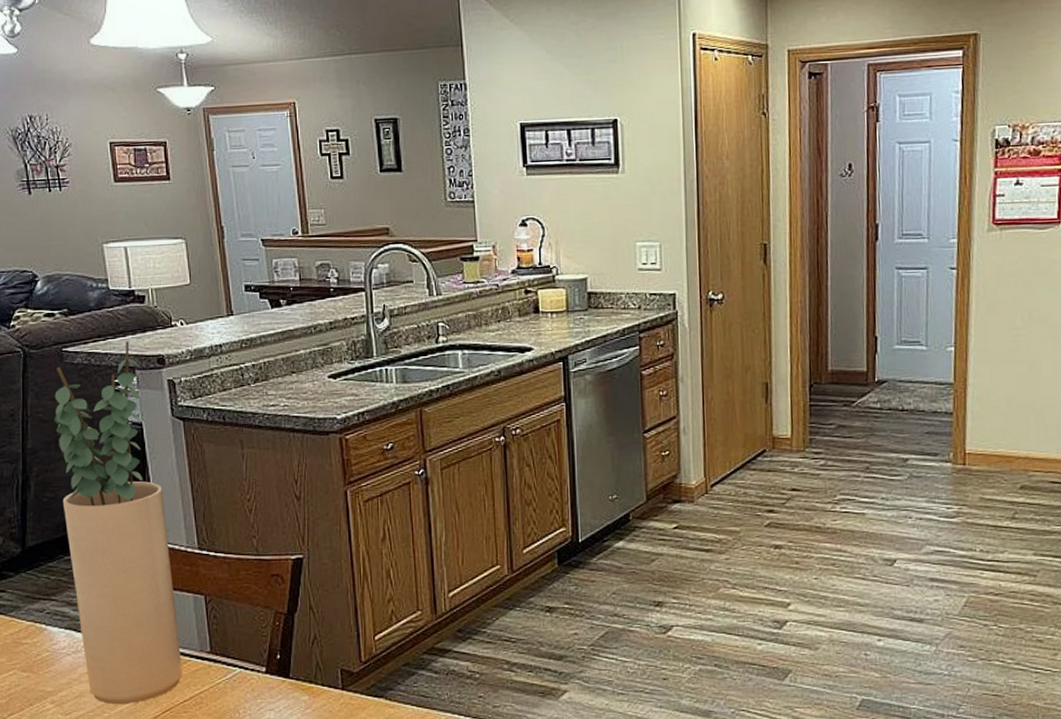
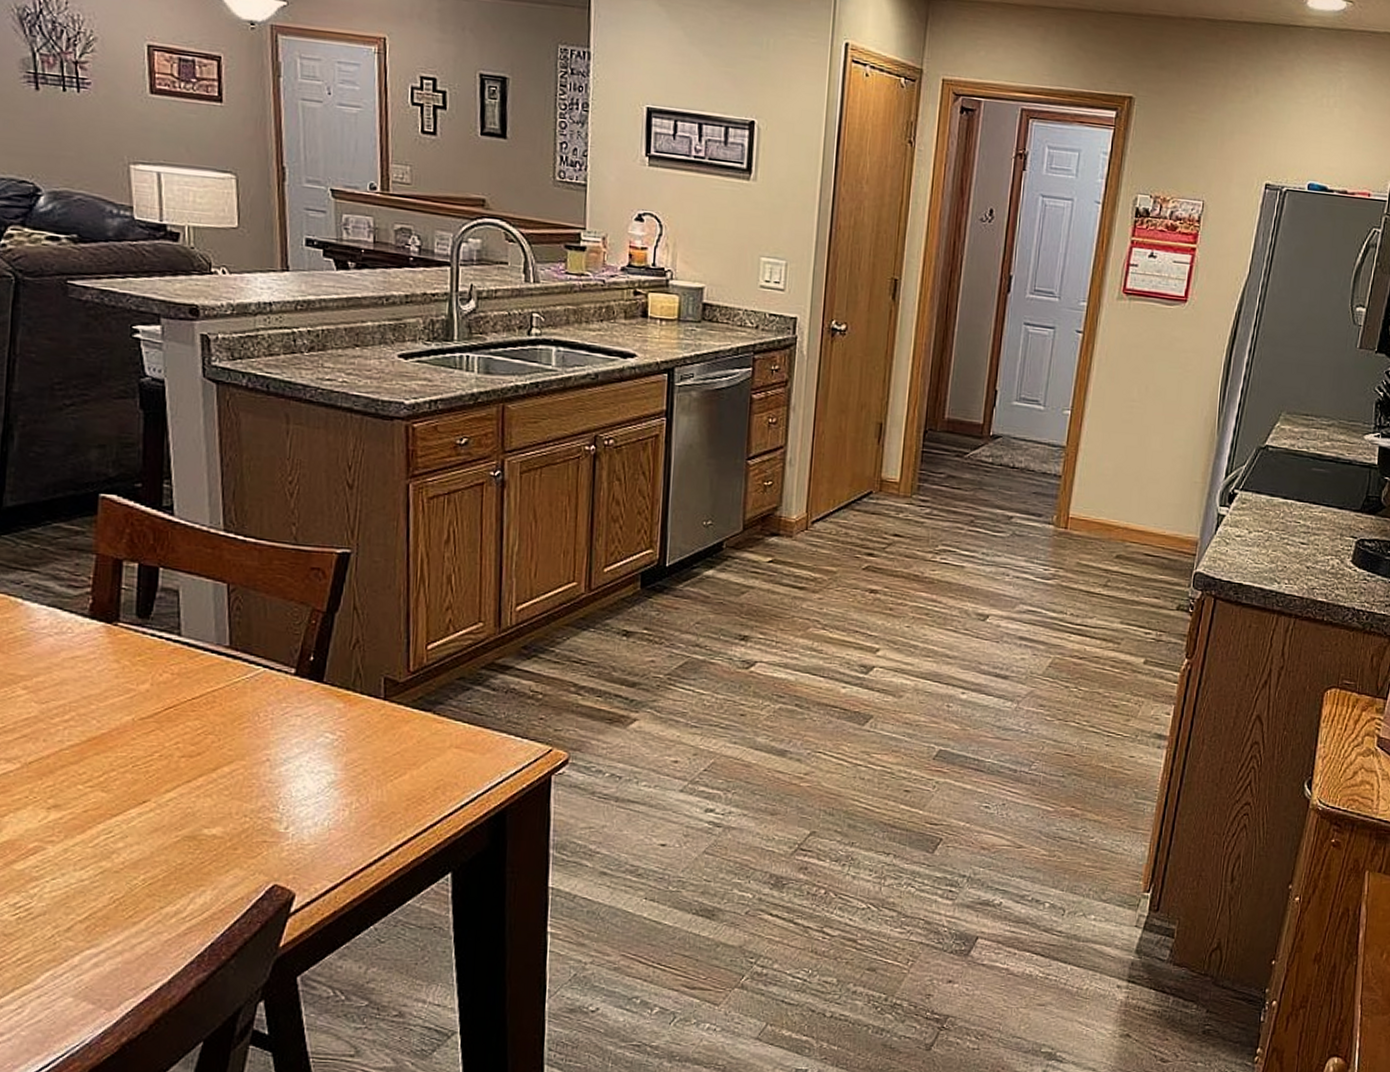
vase: present [54,341,183,704] -> none [51,283,194,696]

